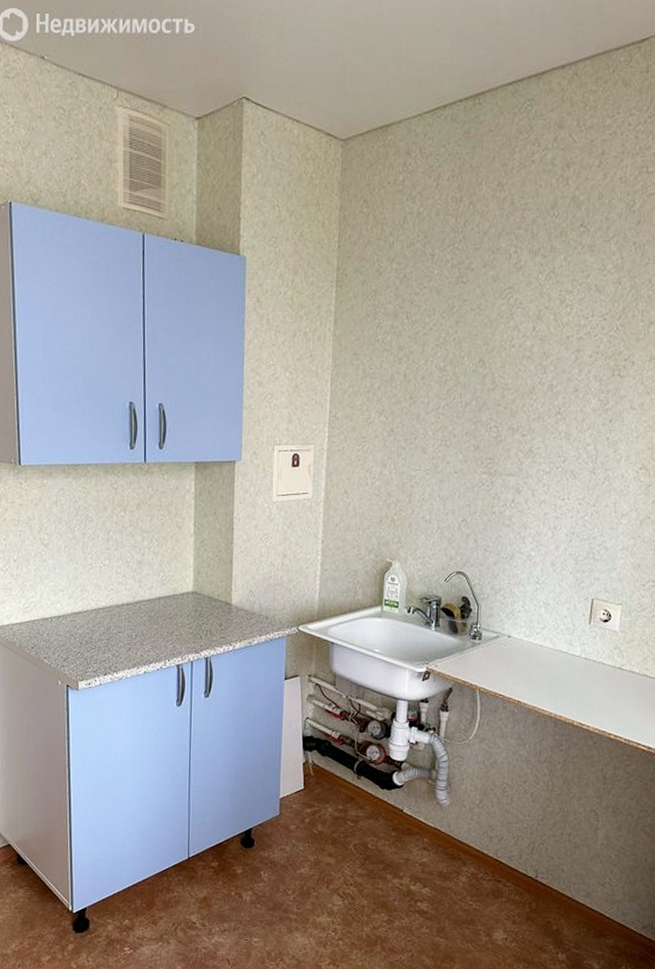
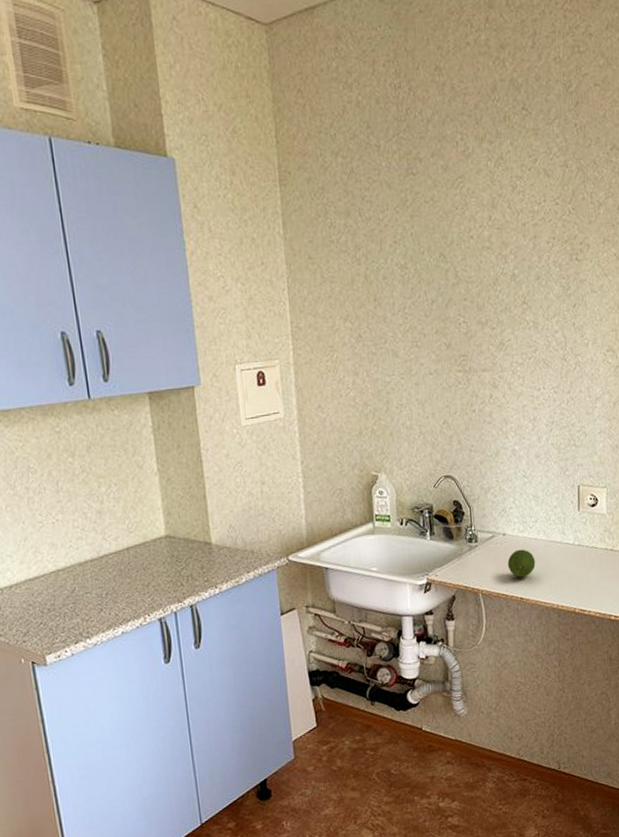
fruit: none [509,653,538,682] -> present [507,549,536,578]

